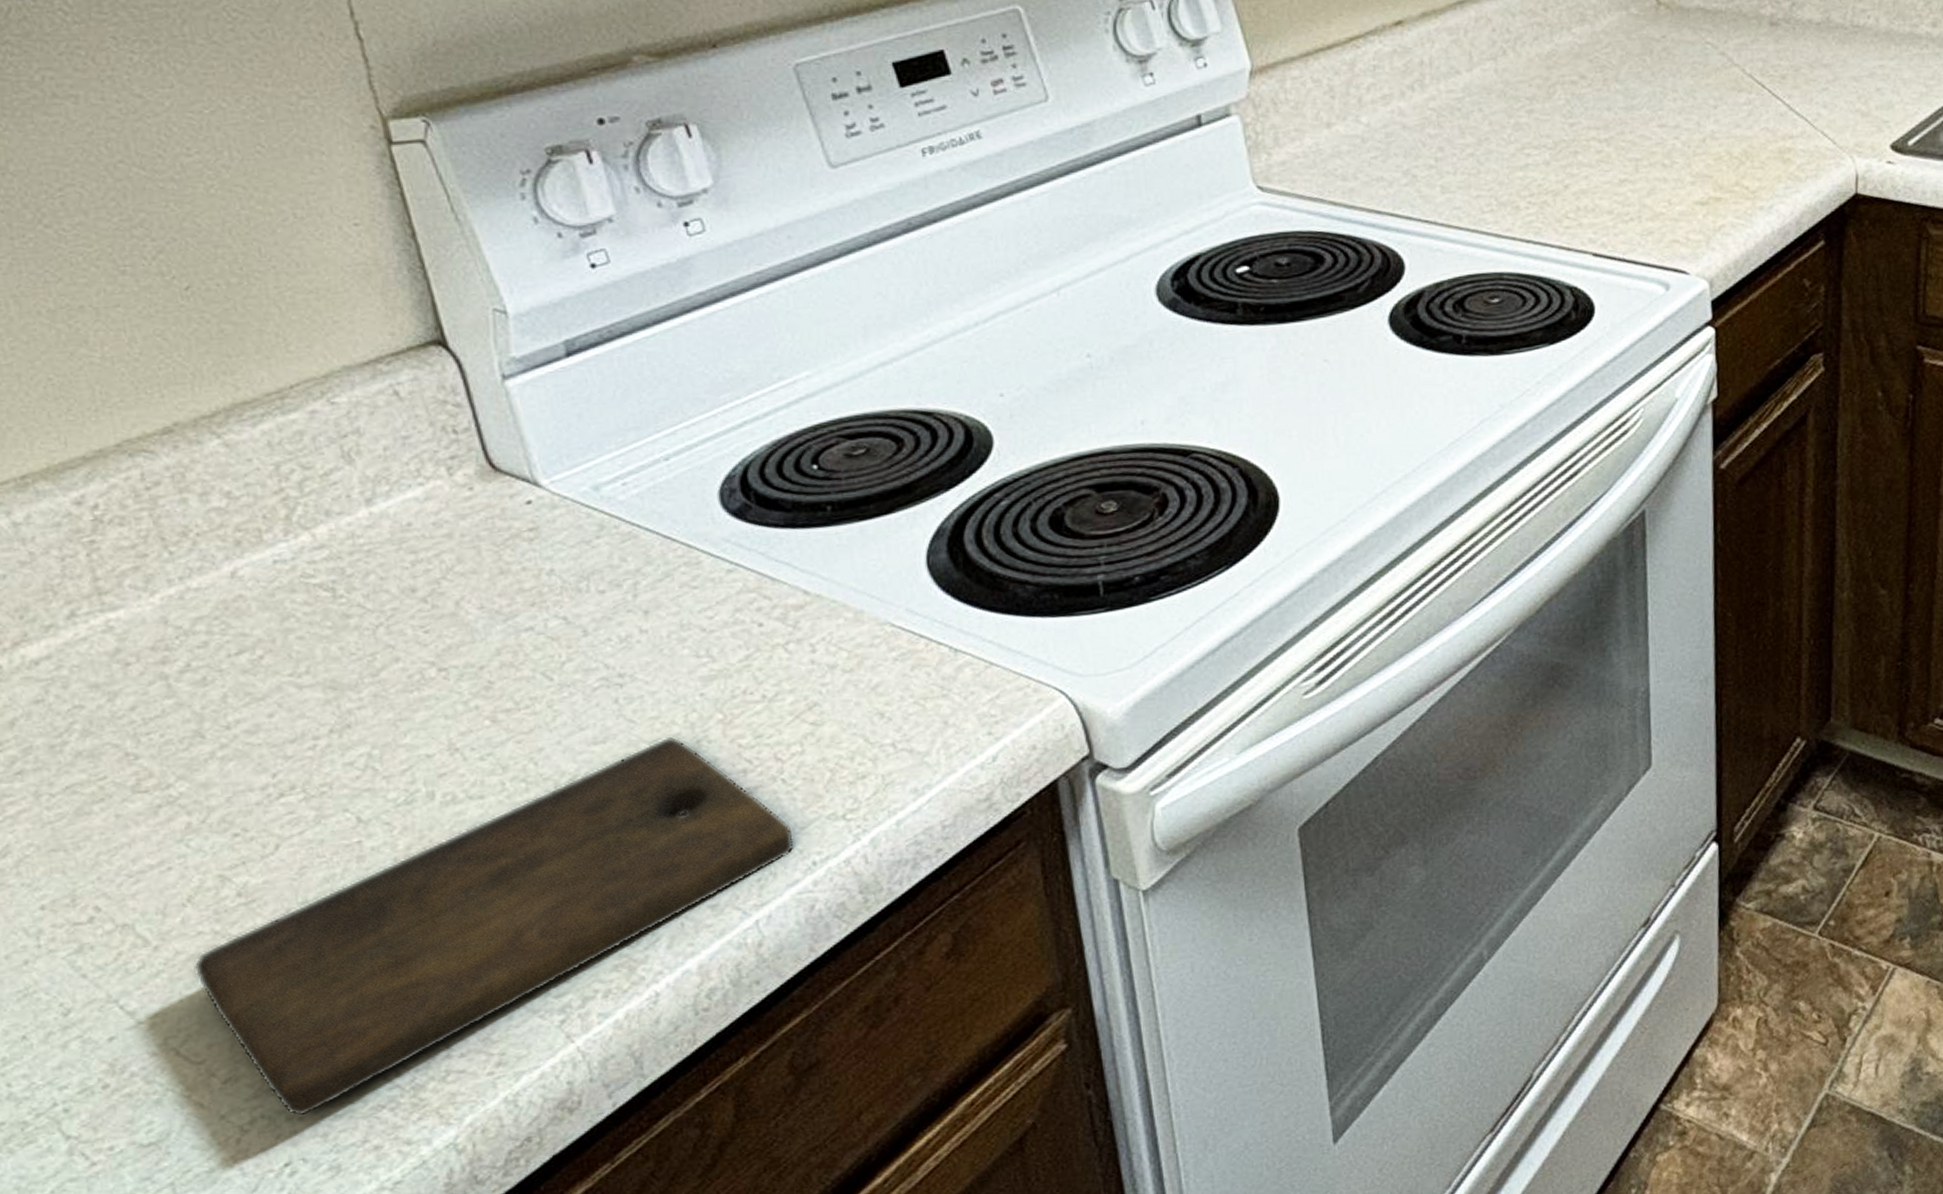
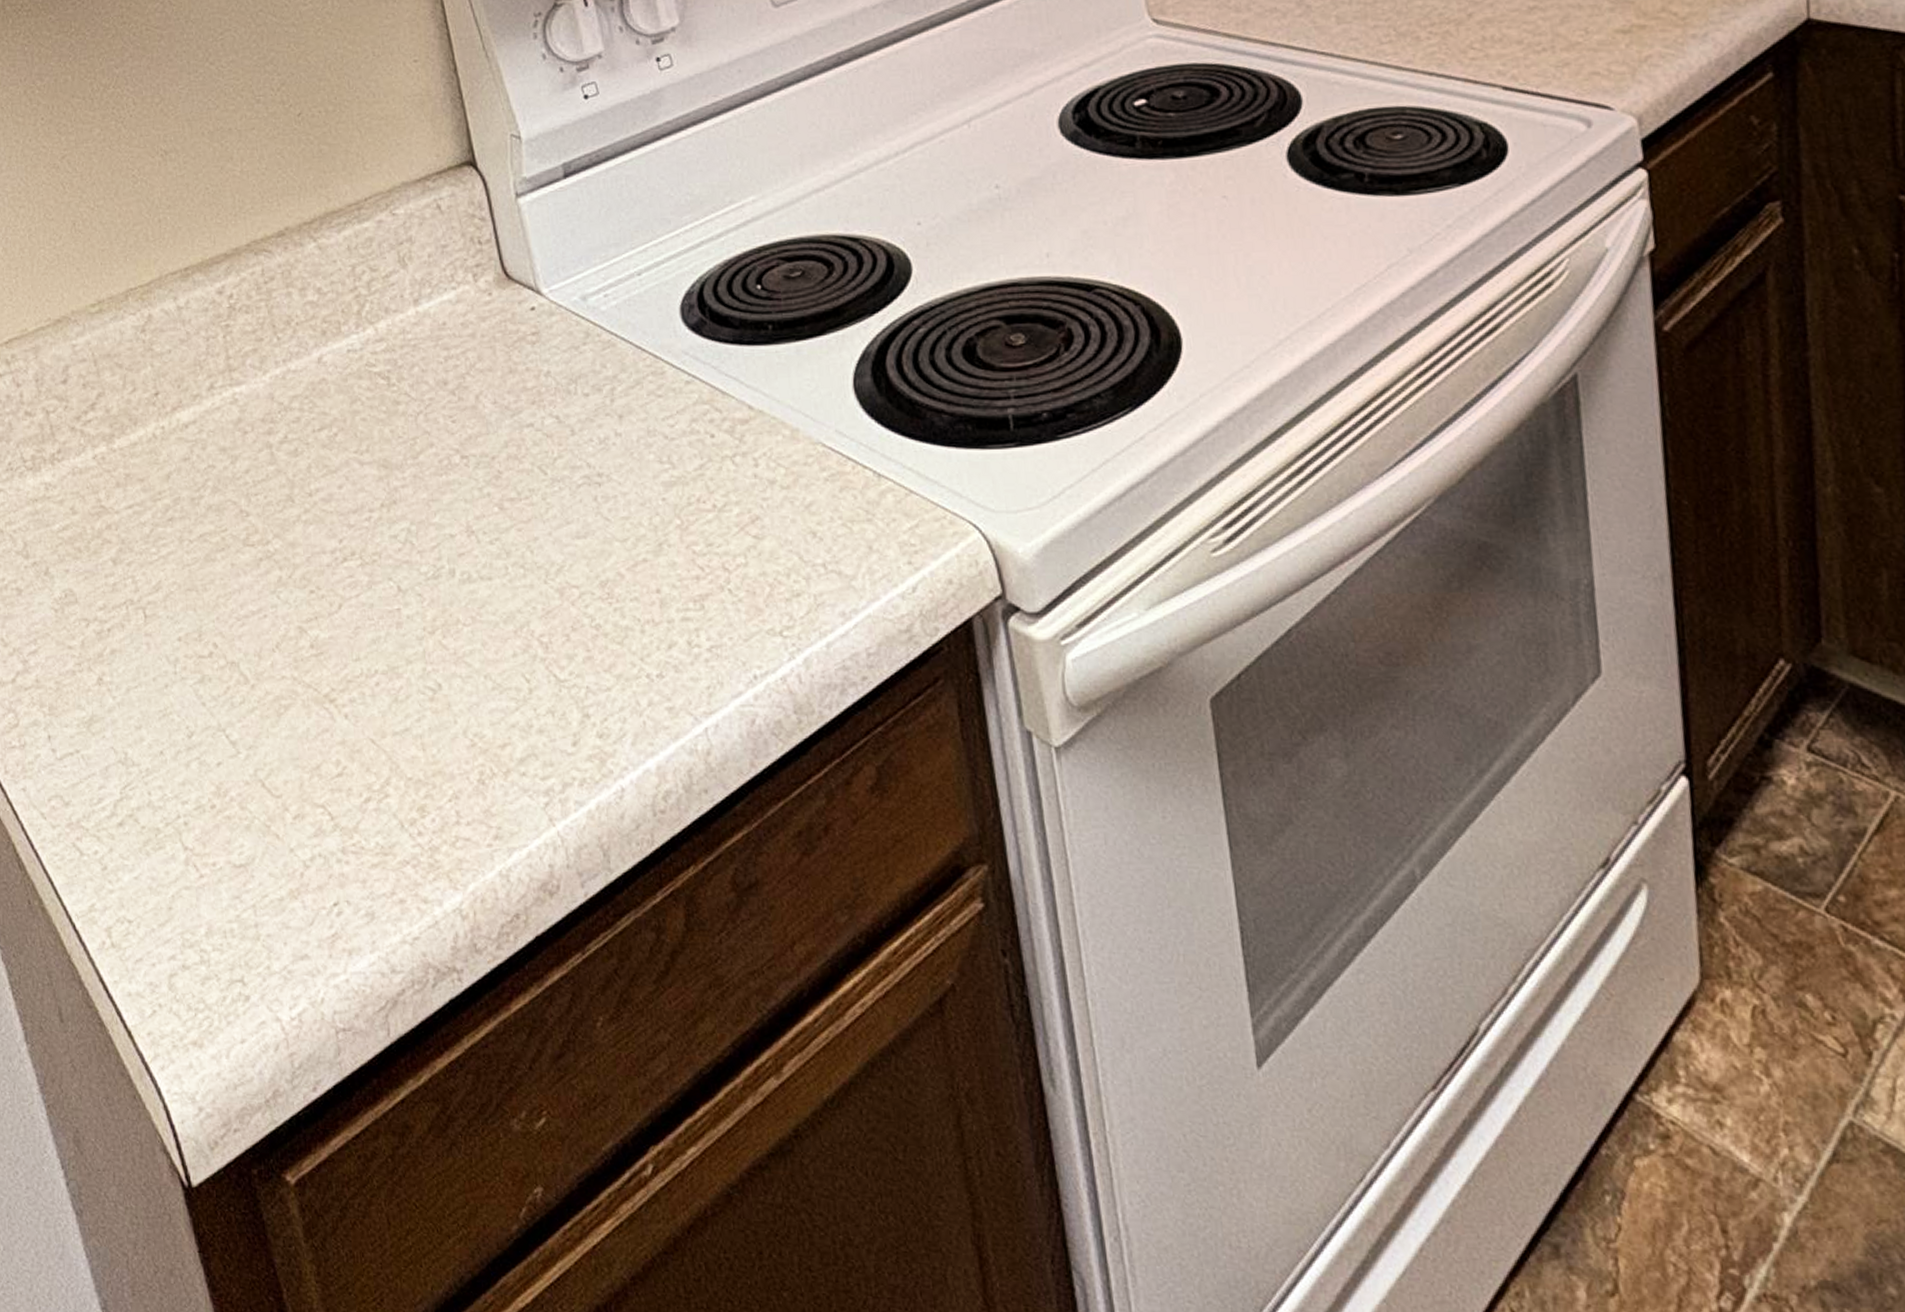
cutting board: present [193,736,796,1116] -> none [277,537,740,860]

